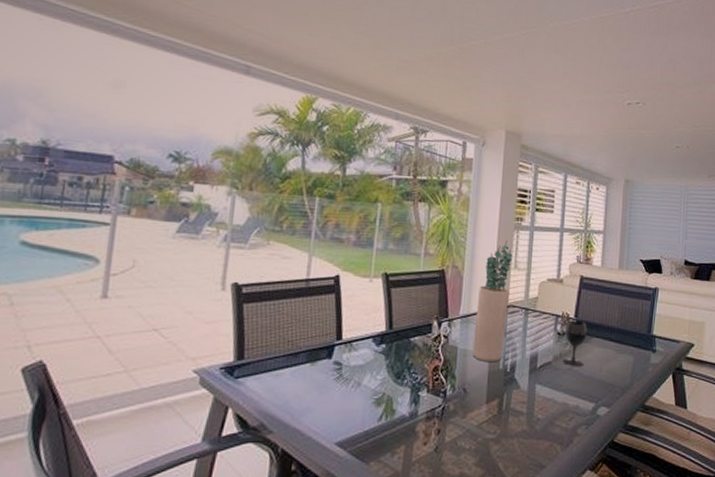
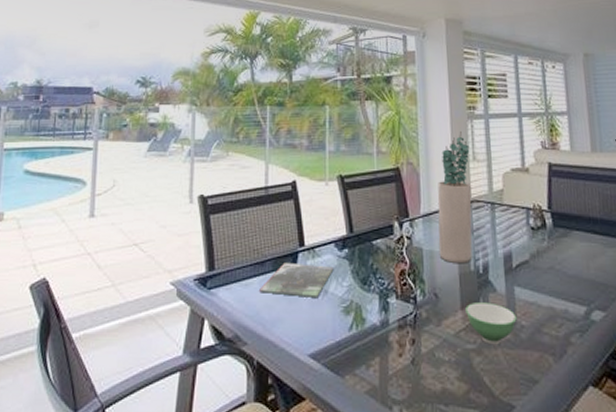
magazine: none [290,355,370,390] -> present [259,262,334,299]
bowl: none [490,398,535,435] -> present [465,302,517,345]
wine glass: present [562,320,587,367] -> none [538,212,567,266]

